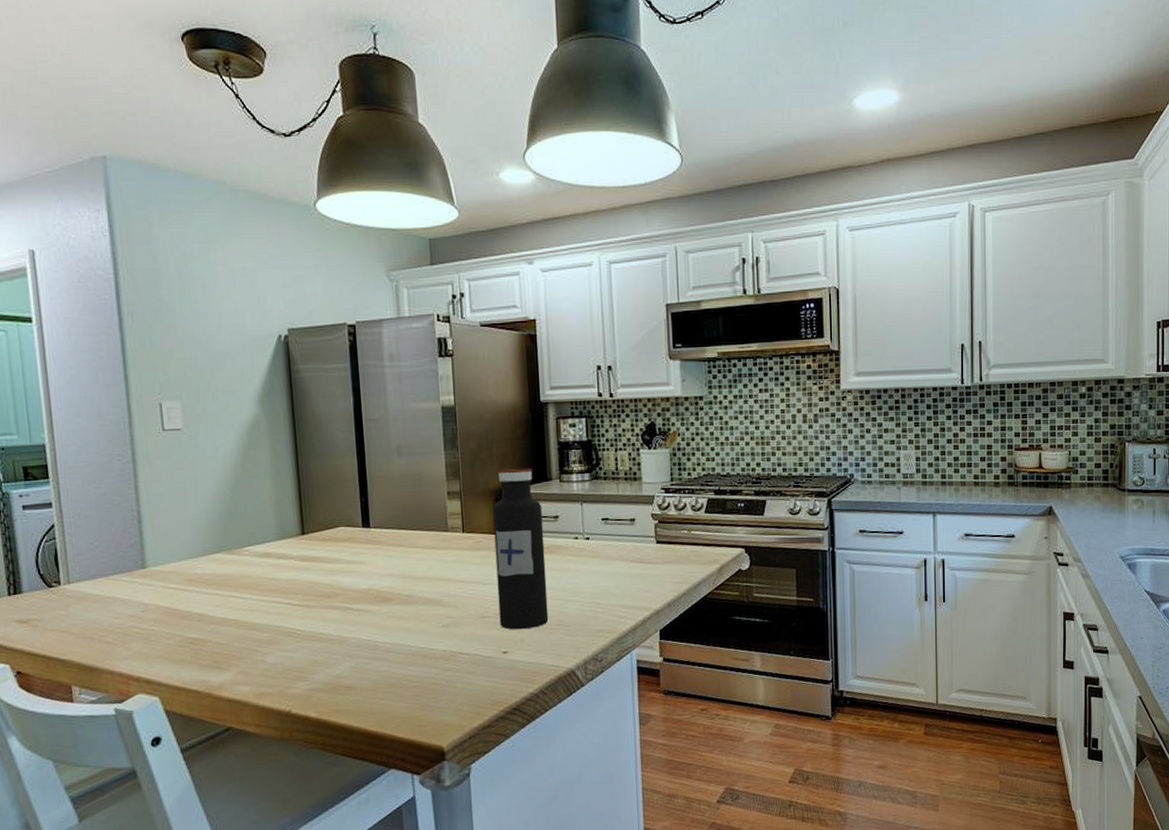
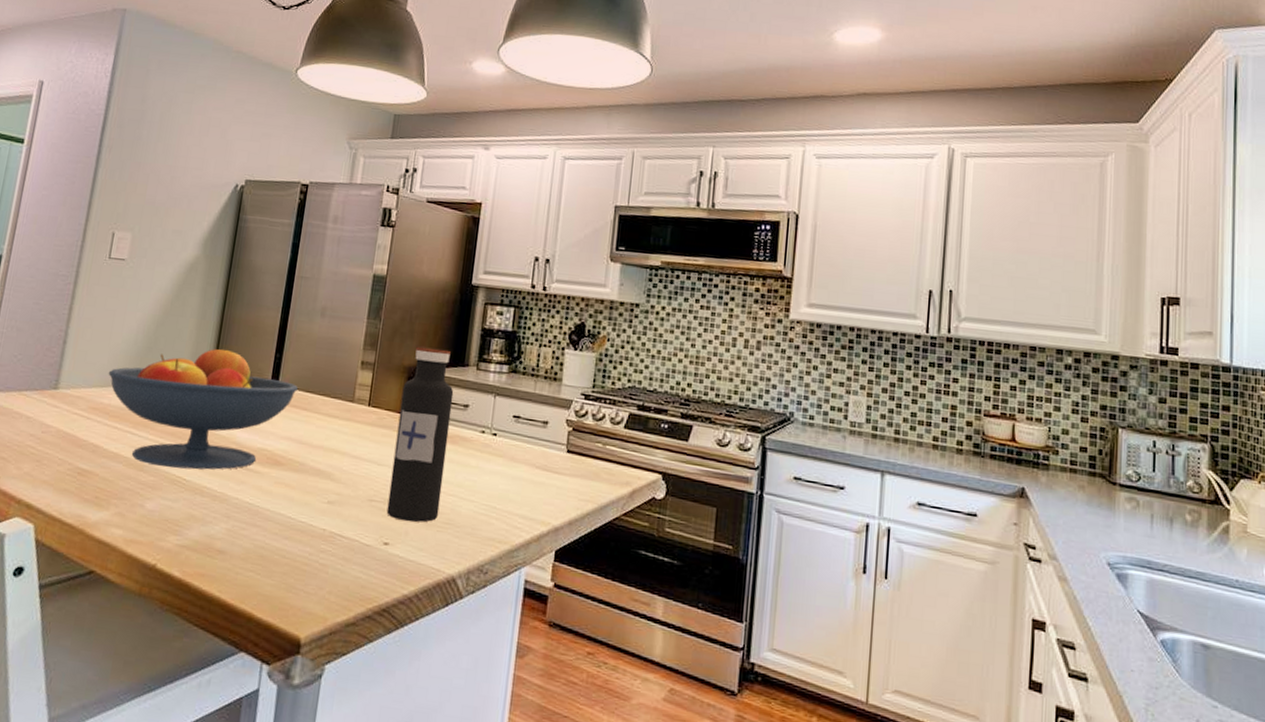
fruit bowl: none [194,501,390,623] -> present [108,349,298,470]

